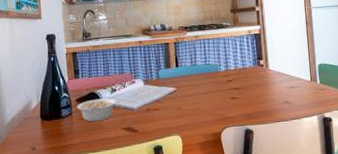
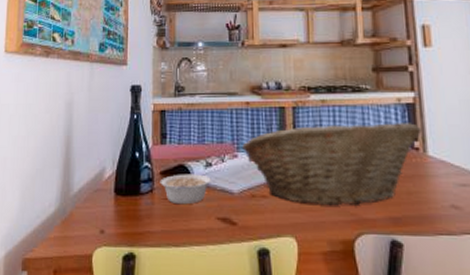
fruit basket: none [138,48,265,111] -> present [242,123,422,206]

